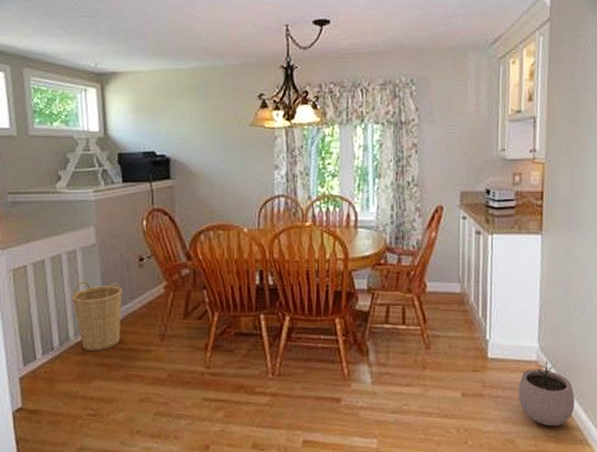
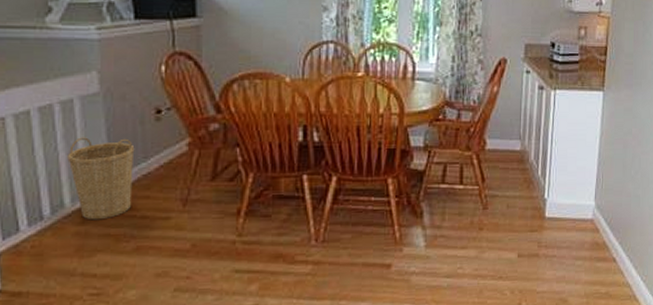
plant pot: present [518,360,575,427] -> none [573,218,626,284]

